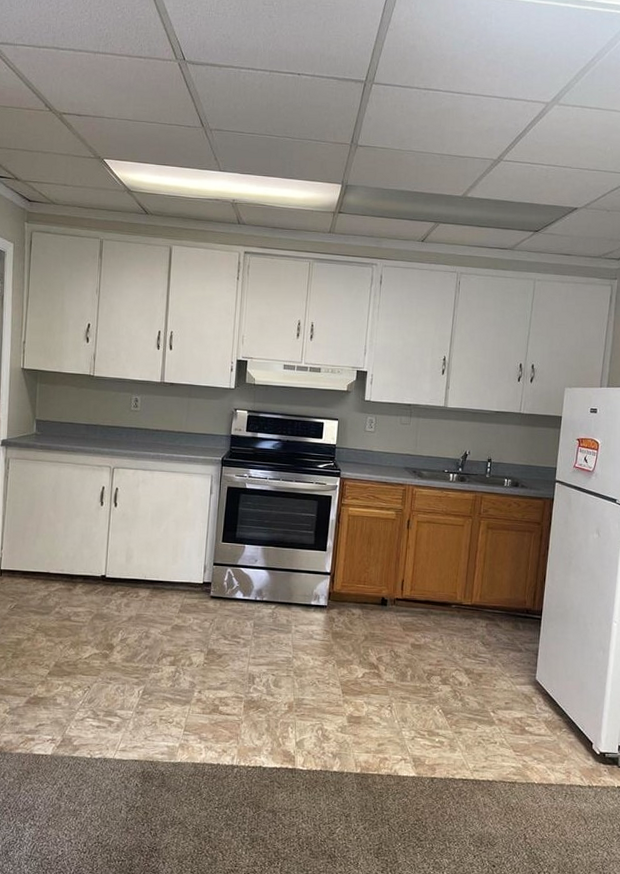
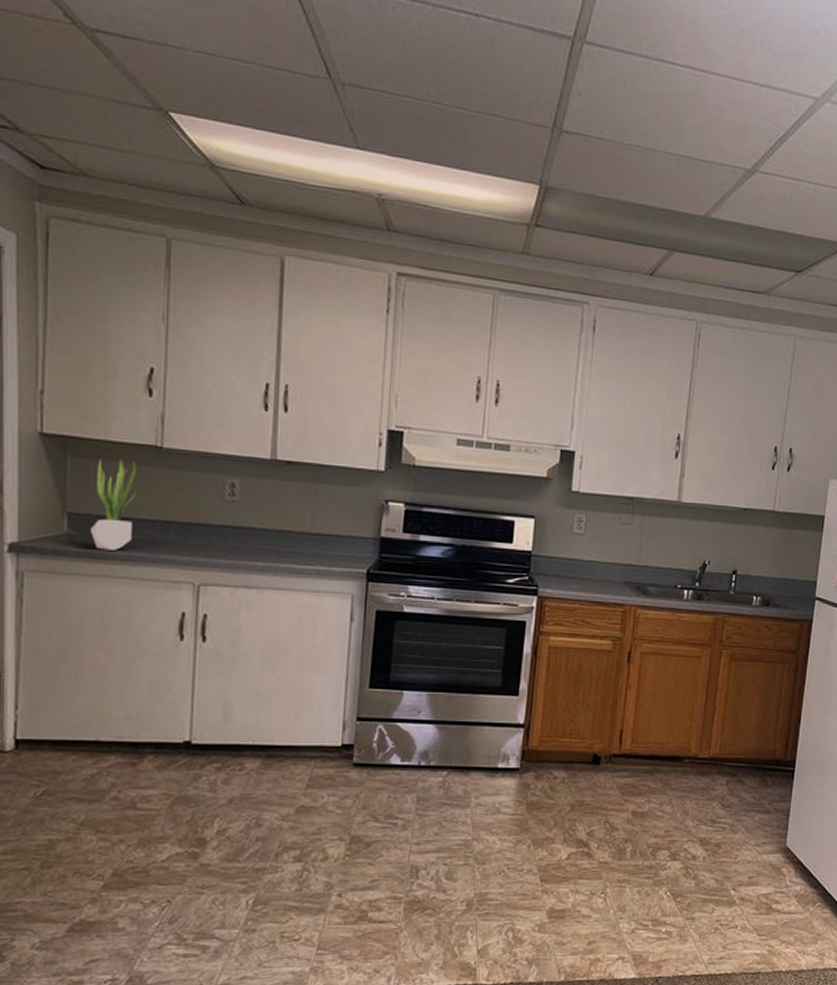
potted plant: none [48,384,78,445] -> present [89,458,137,551]

